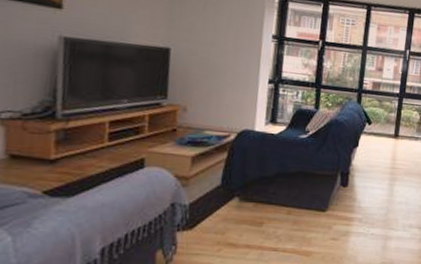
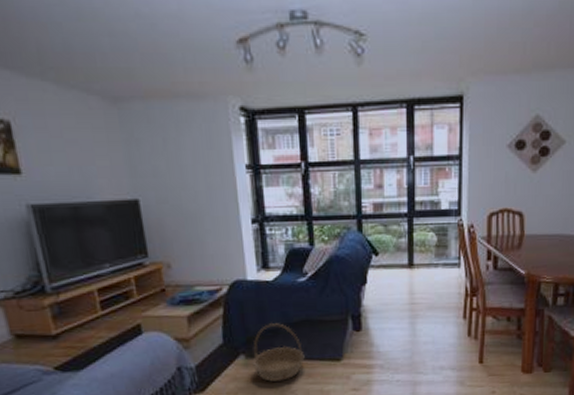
basket: none [244,170,294,225] -> present [252,322,305,382]

